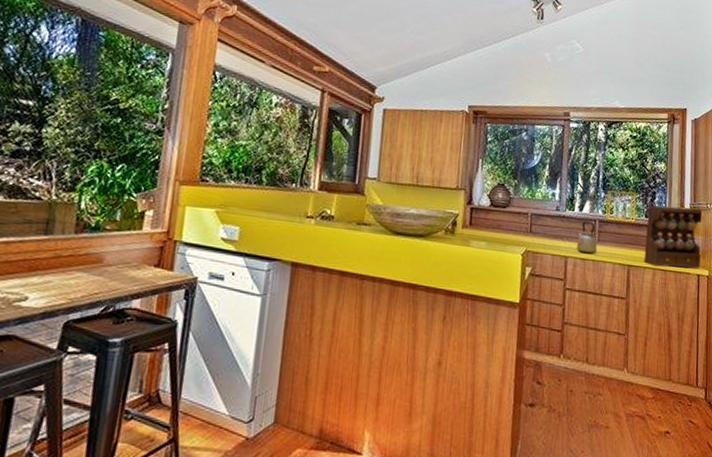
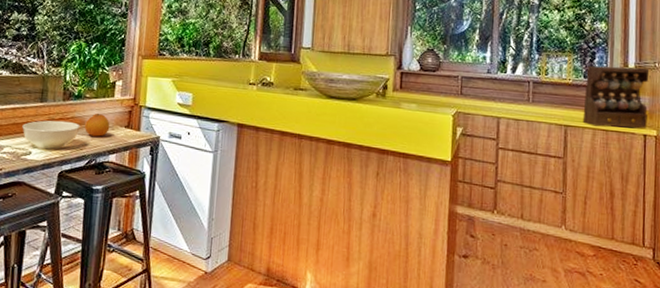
bowl: none [16,257,96,294] -> present [22,120,80,149]
fruit: none [102,248,135,278] -> present [85,113,110,137]
kettle: present [576,220,598,254] -> none [508,82,532,115]

